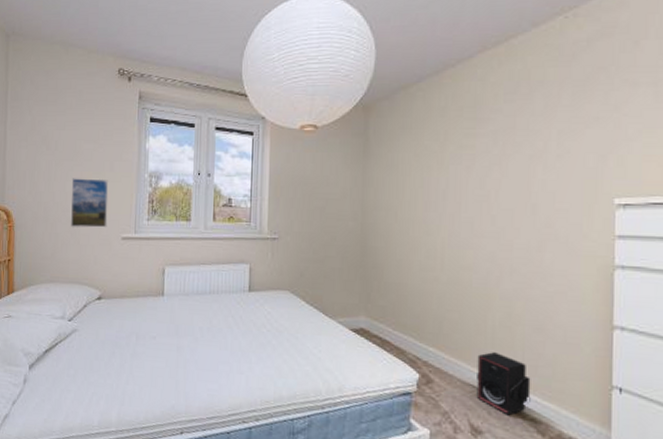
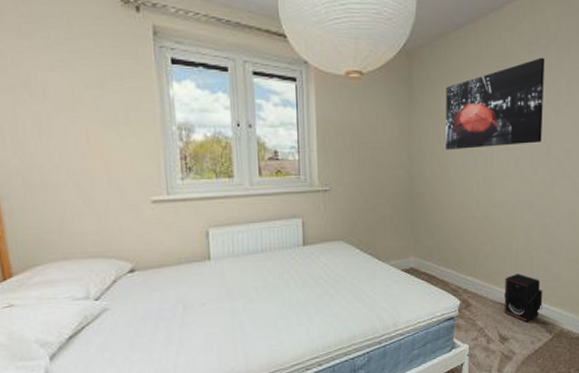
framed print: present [70,178,109,228] -> none [73,133,131,194]
wall art: none [404,106,527,205] -> present [446,57,545,150]

